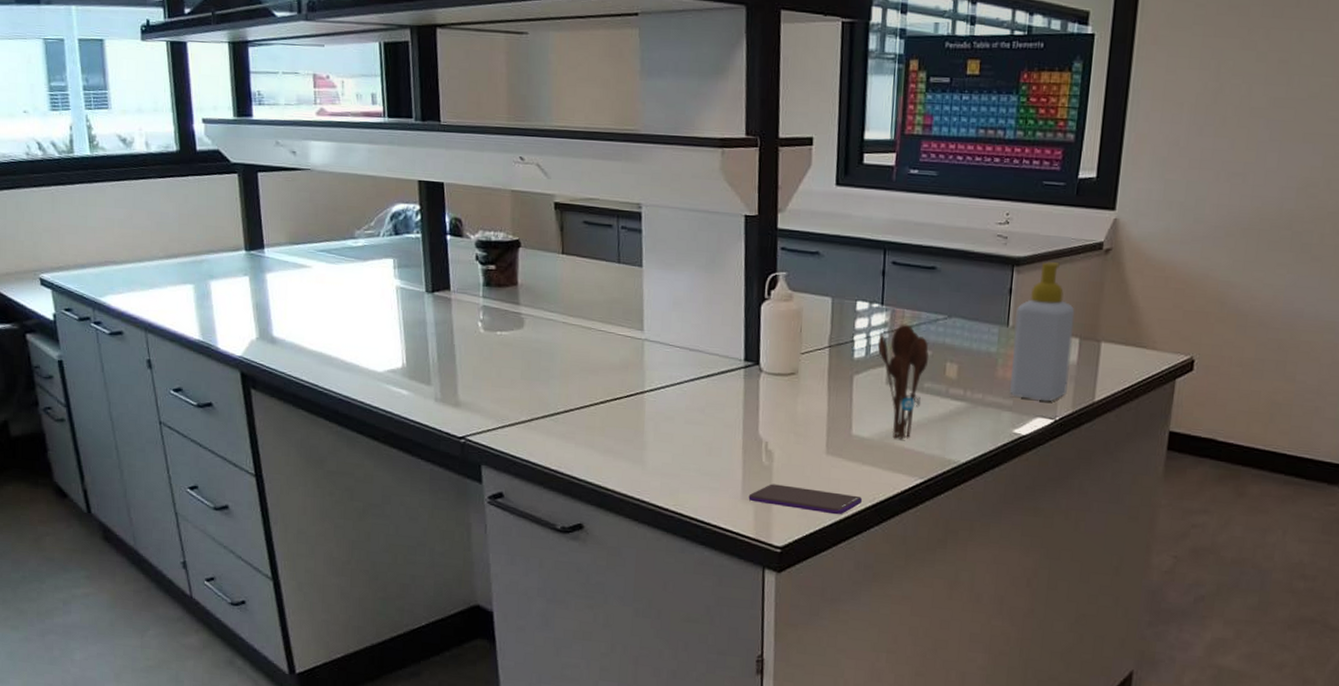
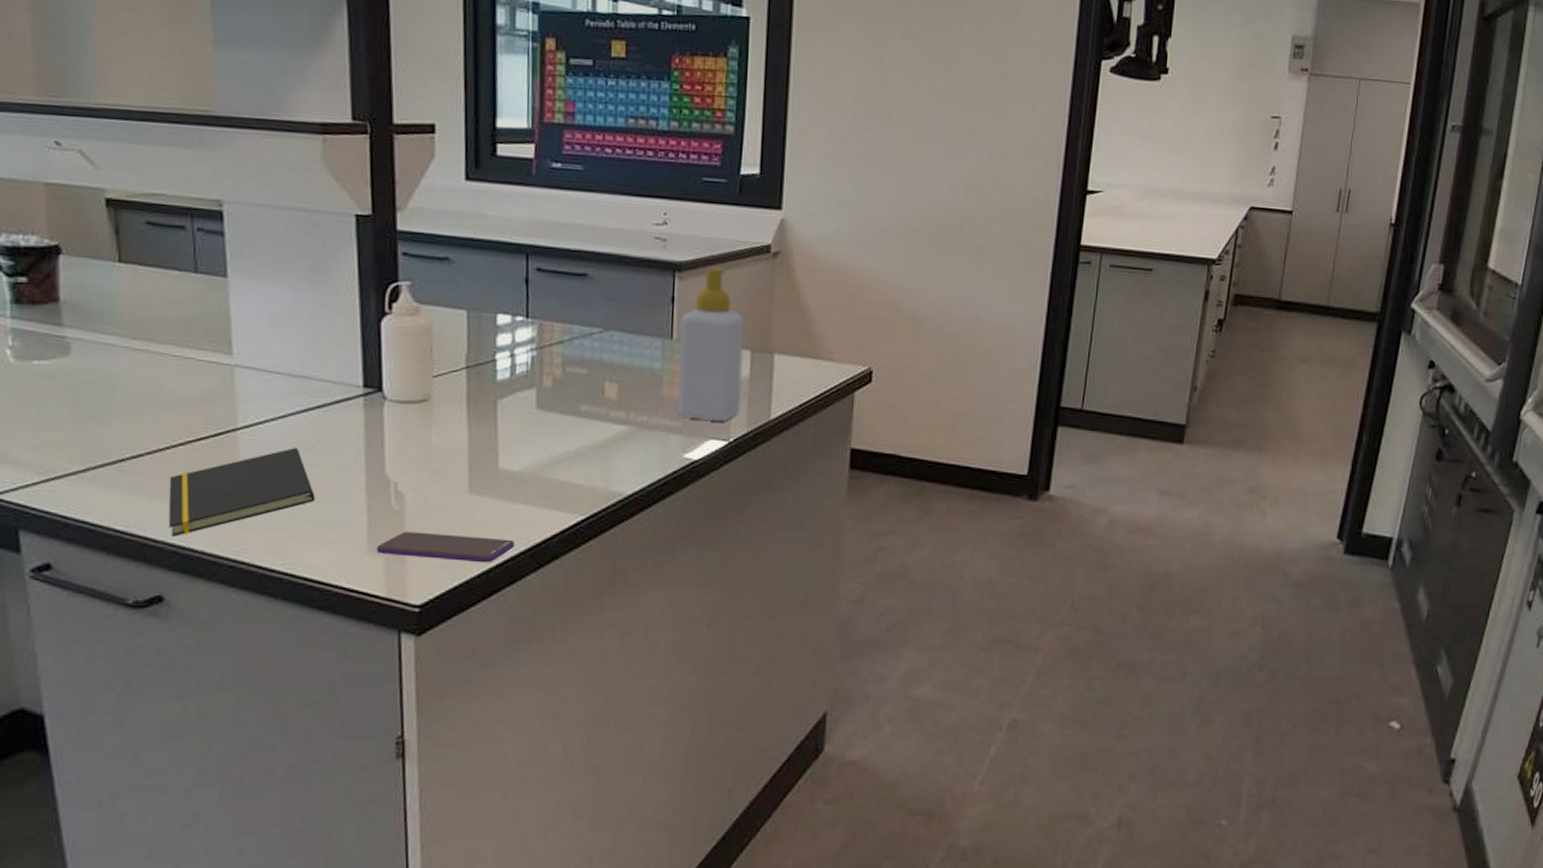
notepad: none [589,409,702,477] -> present [168,448,315,537]
utensil holder: present [877,324,929,440] -> none [524,339,584,472]

